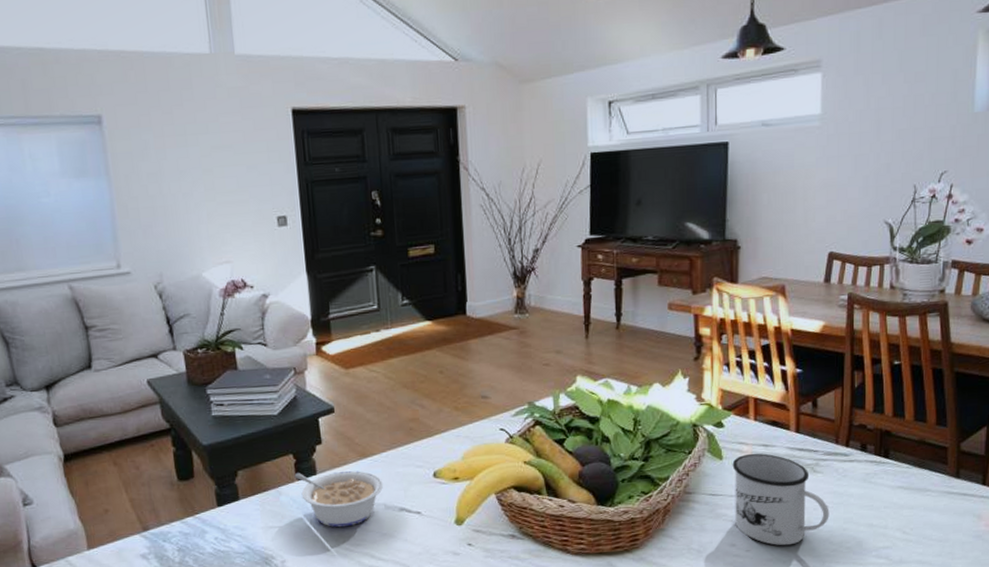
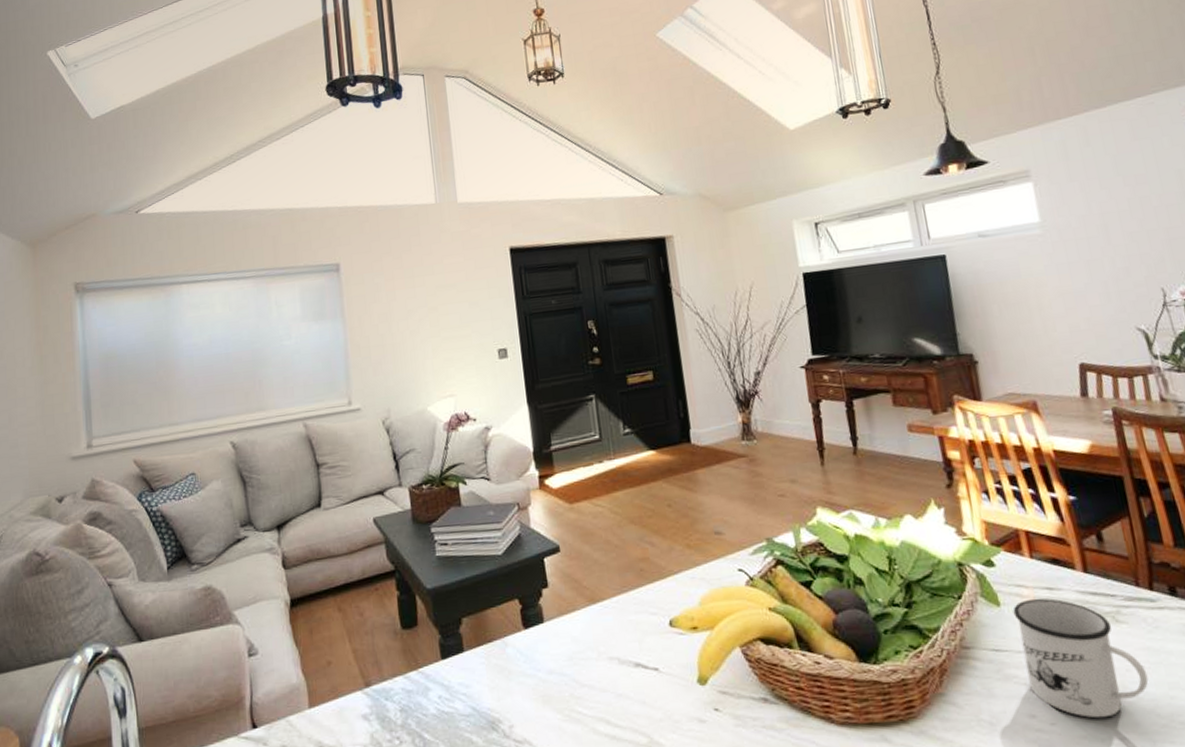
legume: present [294,471,384,528] -> none [520,618,616,686]

